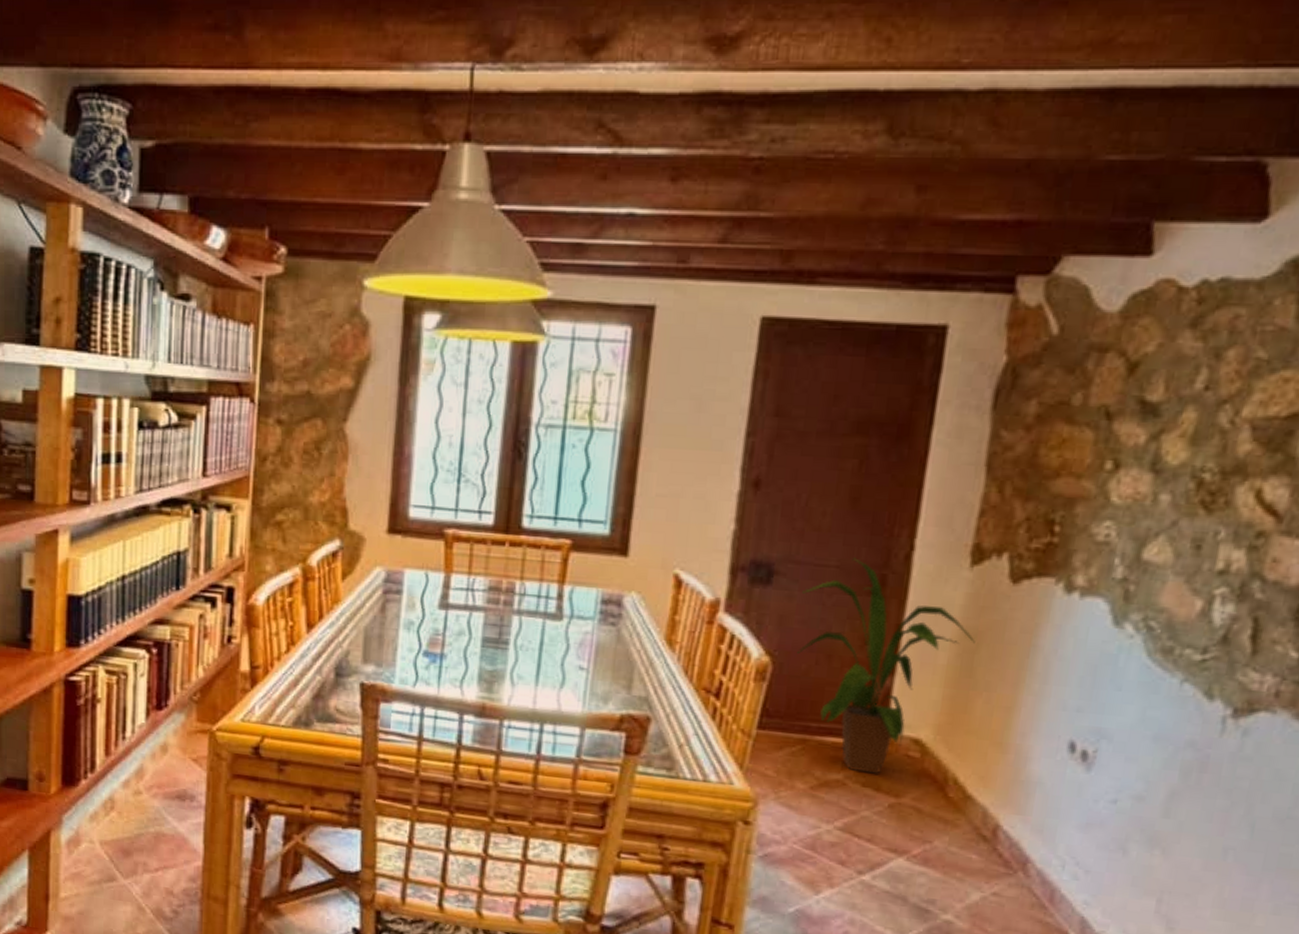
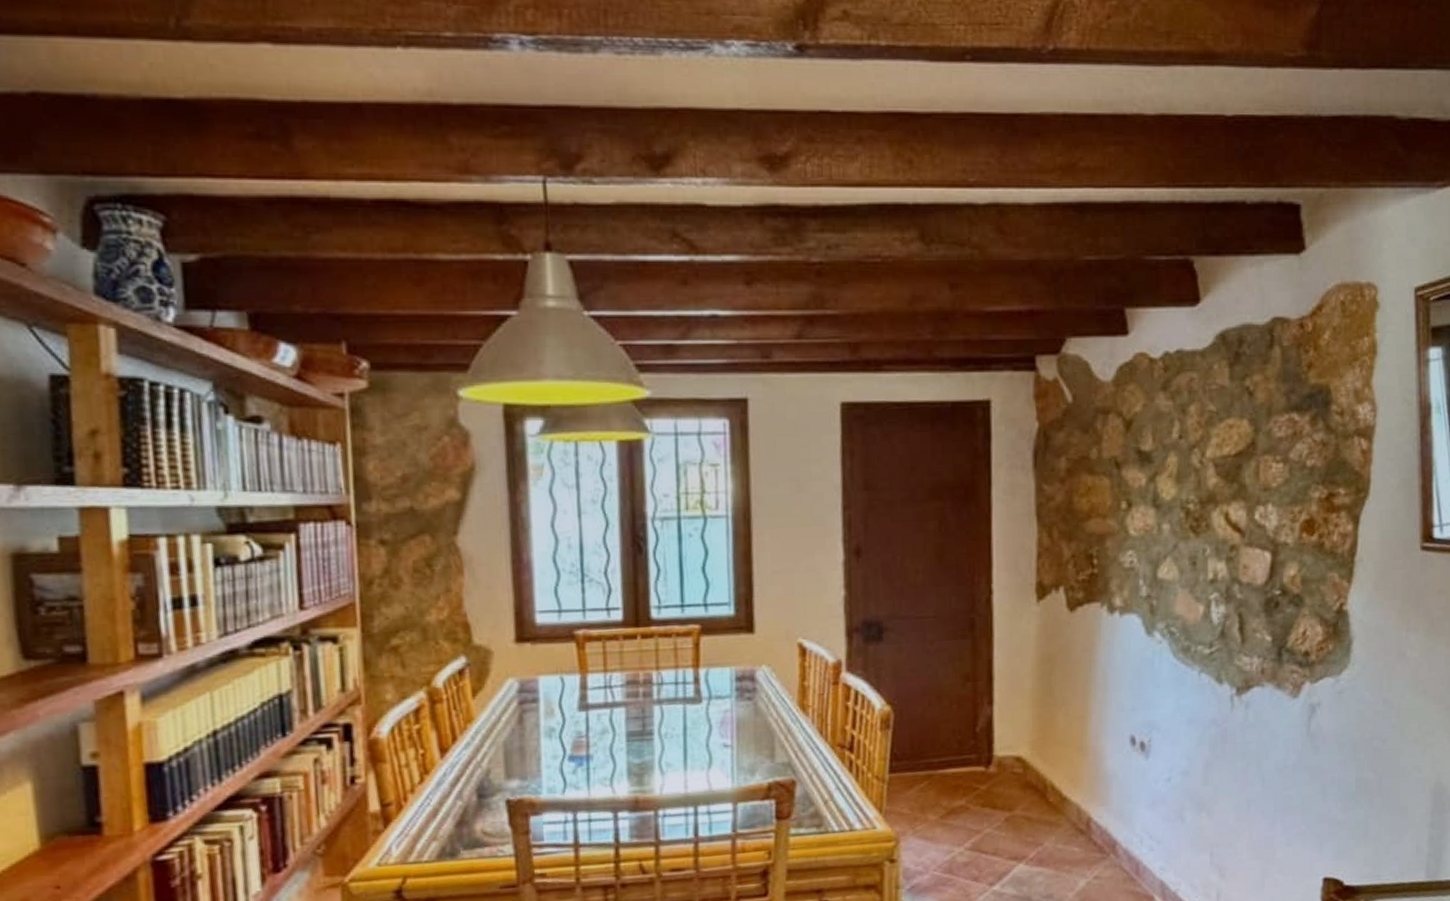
house plant: present [797,557,975,774] -> none [909,607,1050,795]

